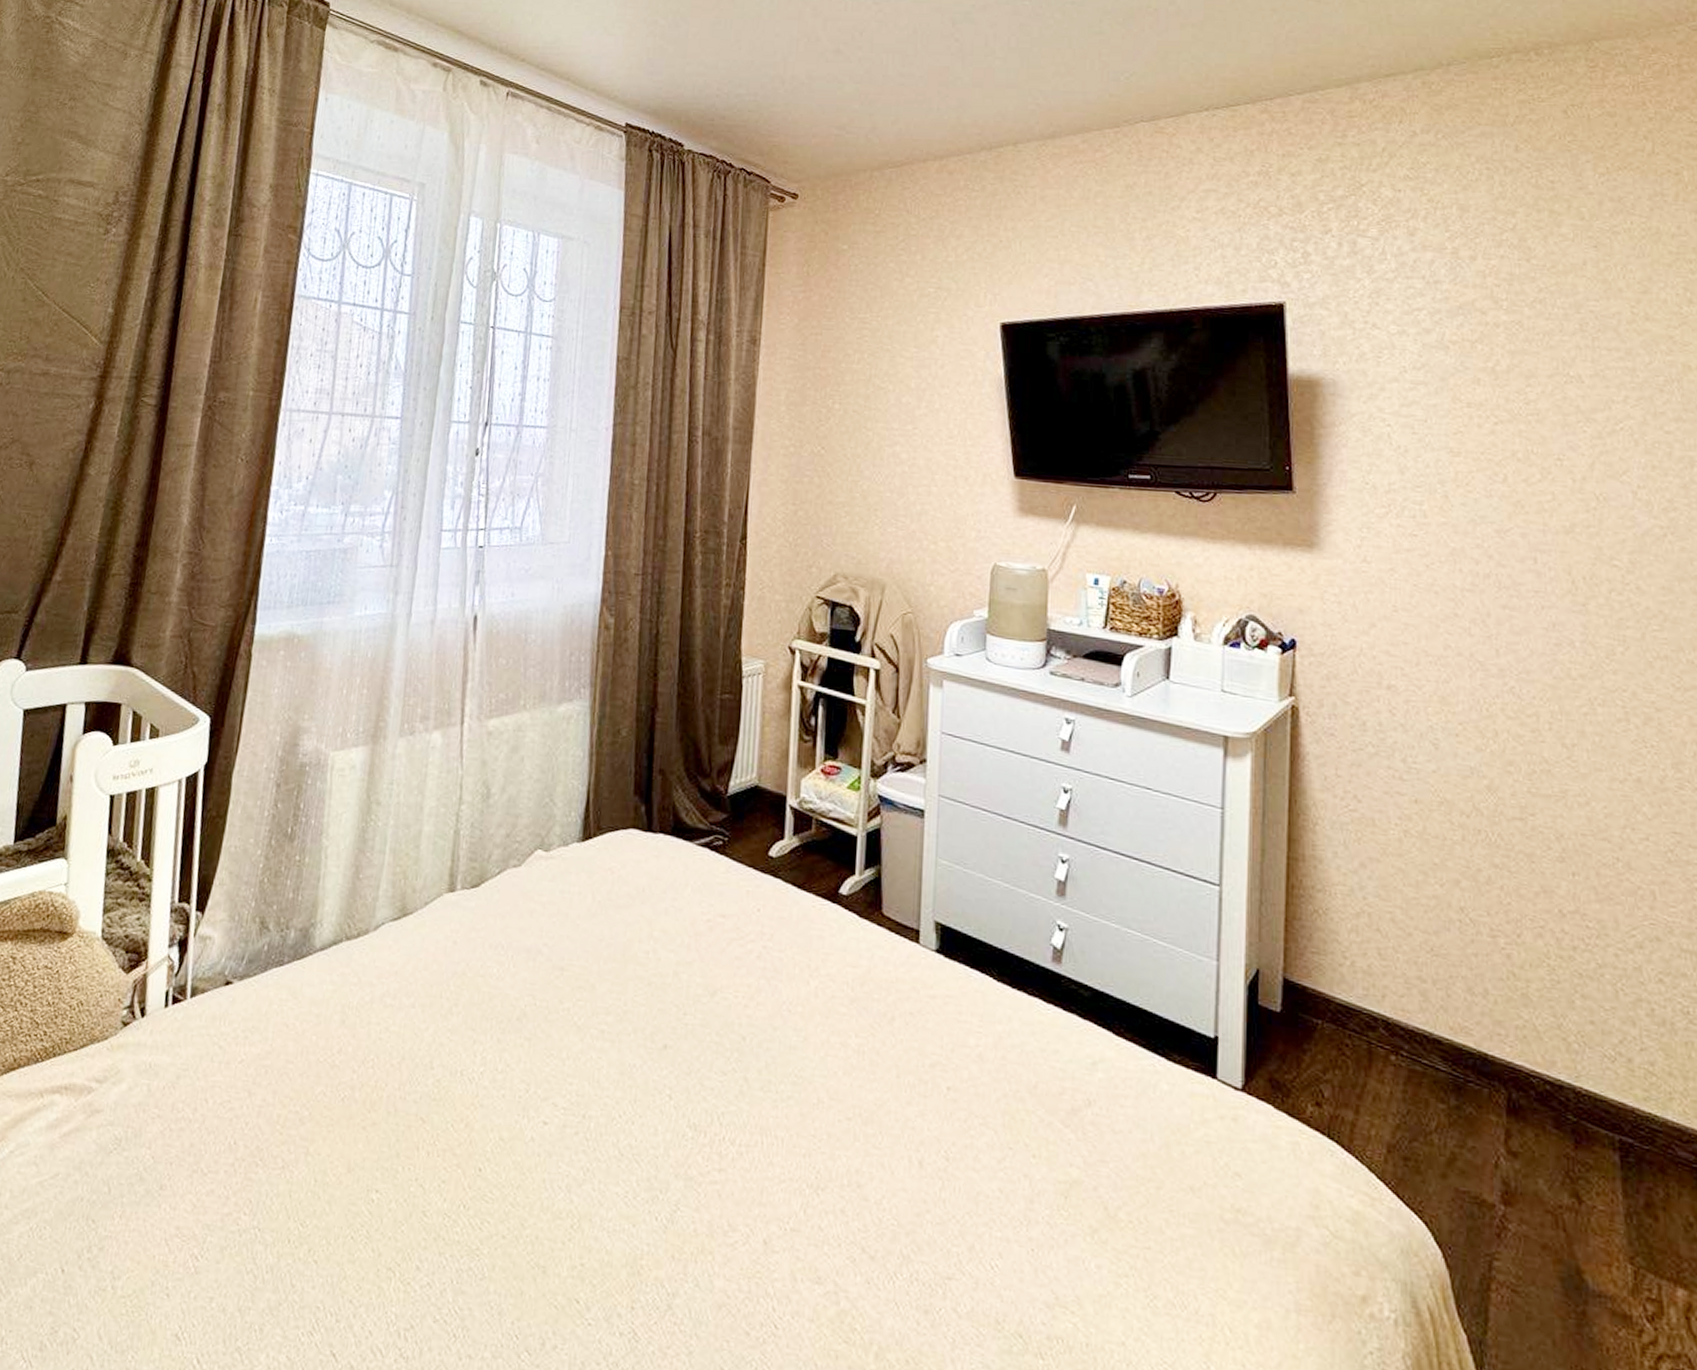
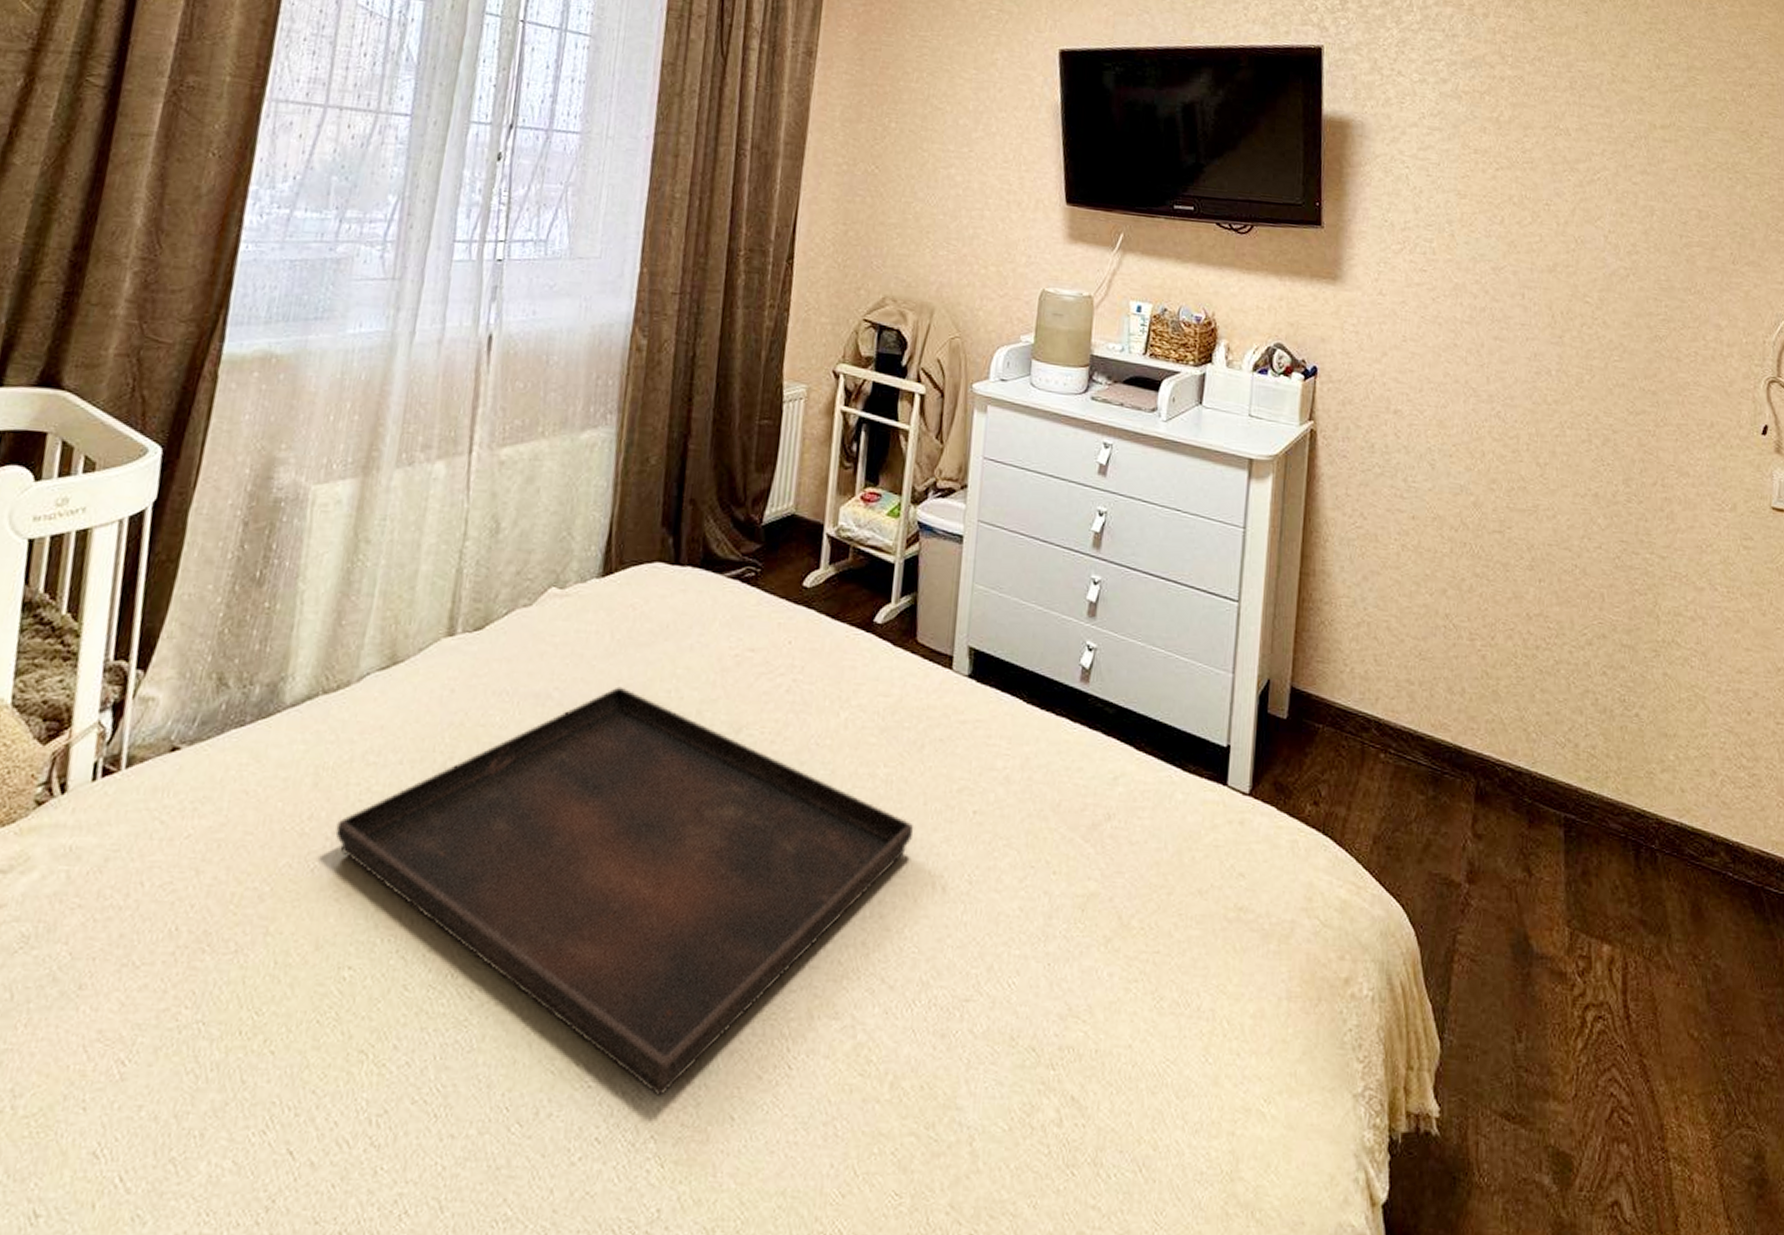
serving tray: none [360,945,887,1341] -> present [335,686,913,1096]

